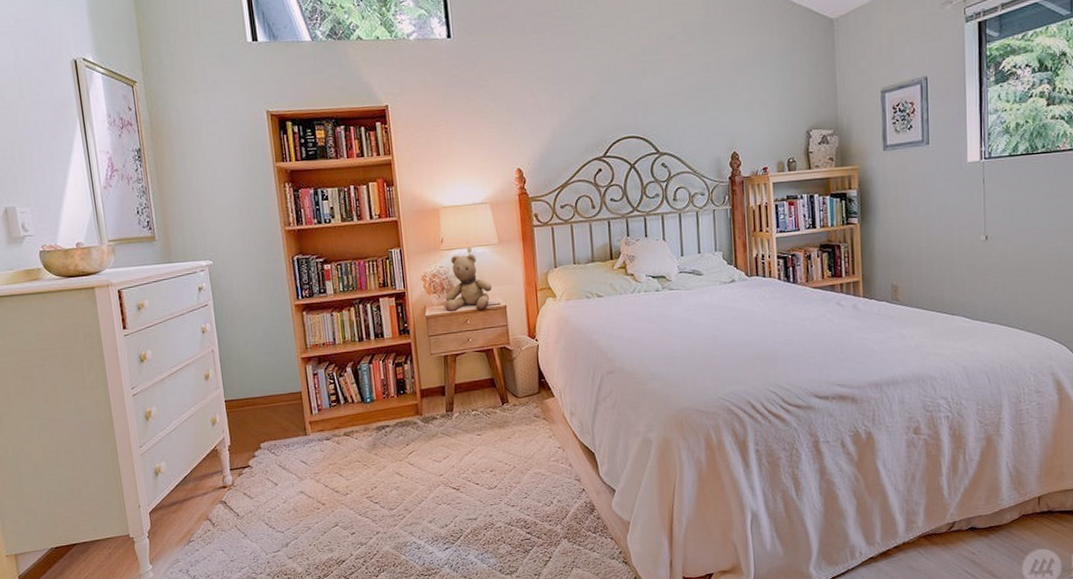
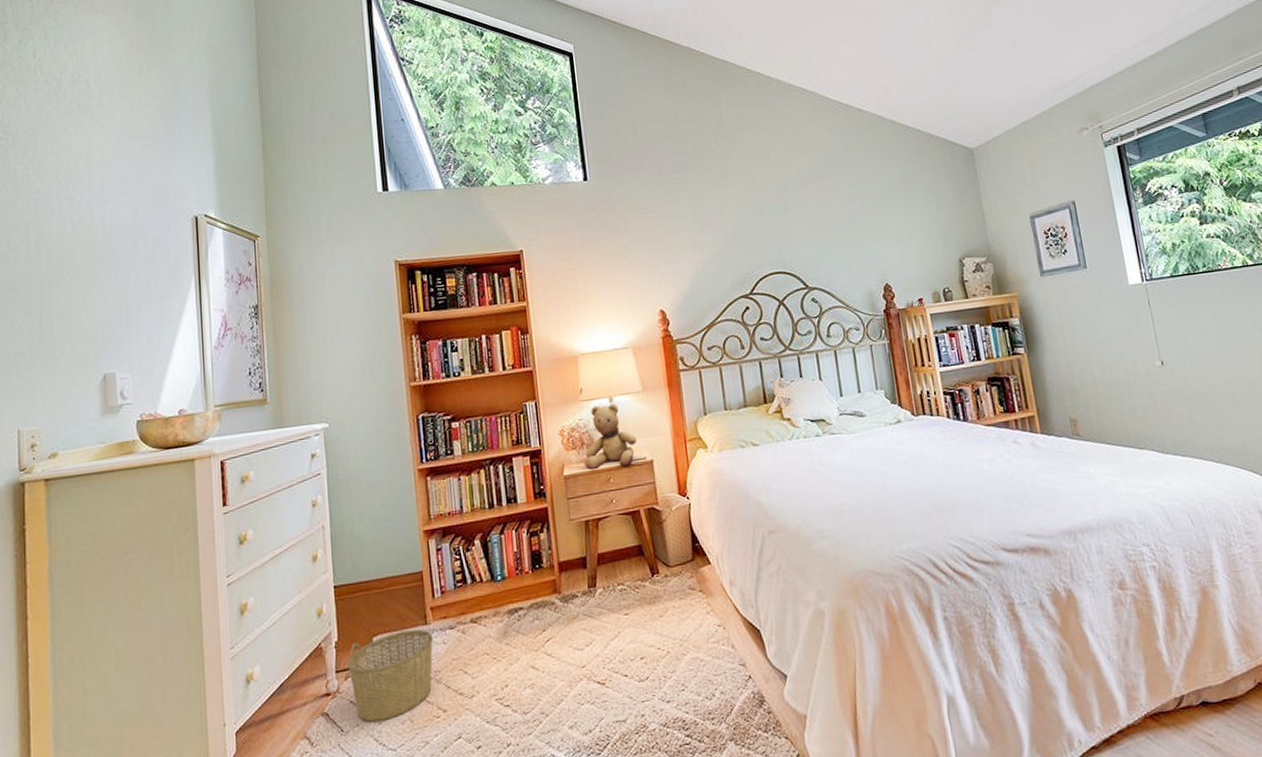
basket: none [240,439,313,510] -> present [347,629,434,722]

